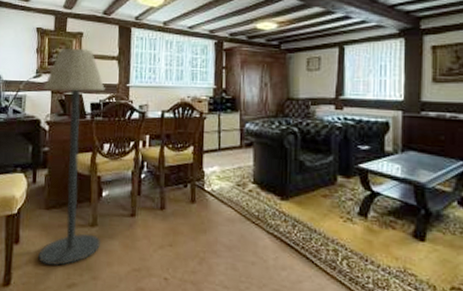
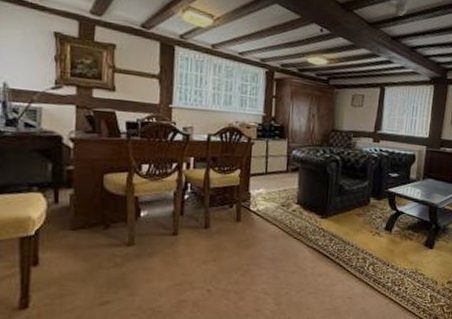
floor lamp: present [38,48,105,266] -> none [64,59,144,286]

